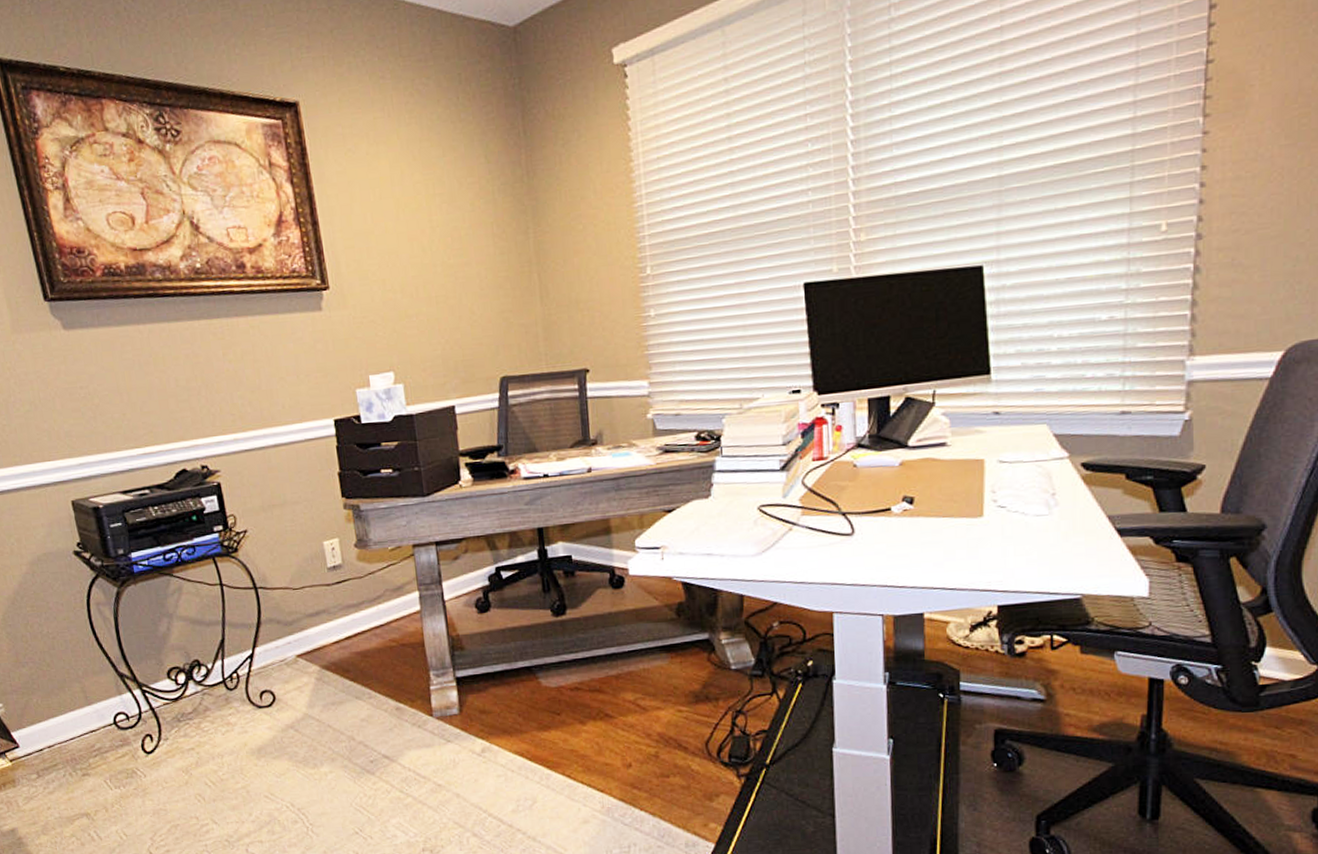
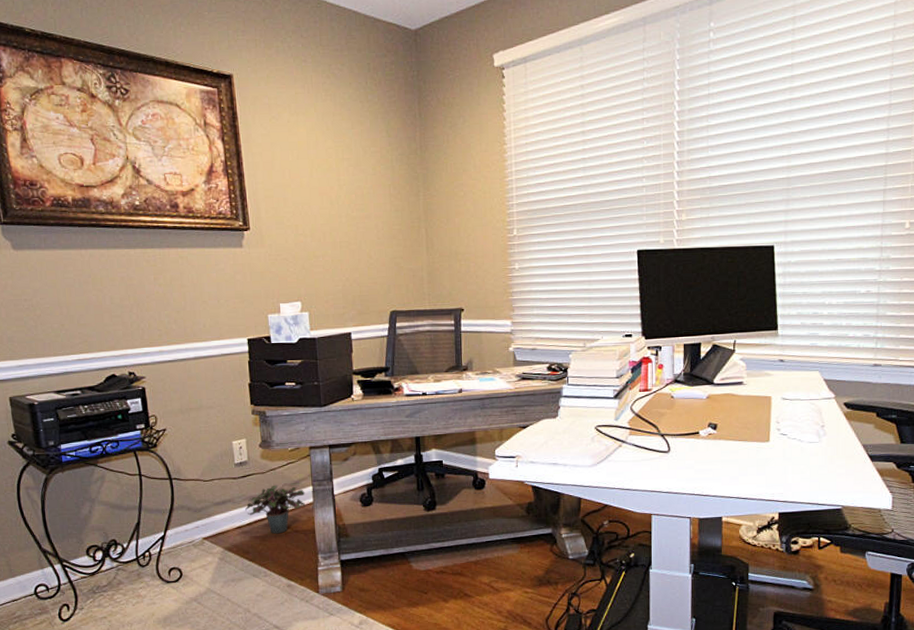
potted plant: none [342,591,411,649] -> present [245,485,305,534]

